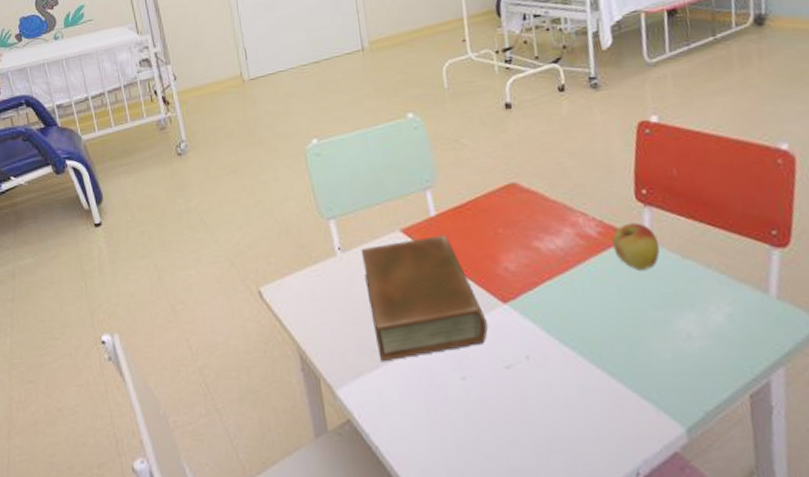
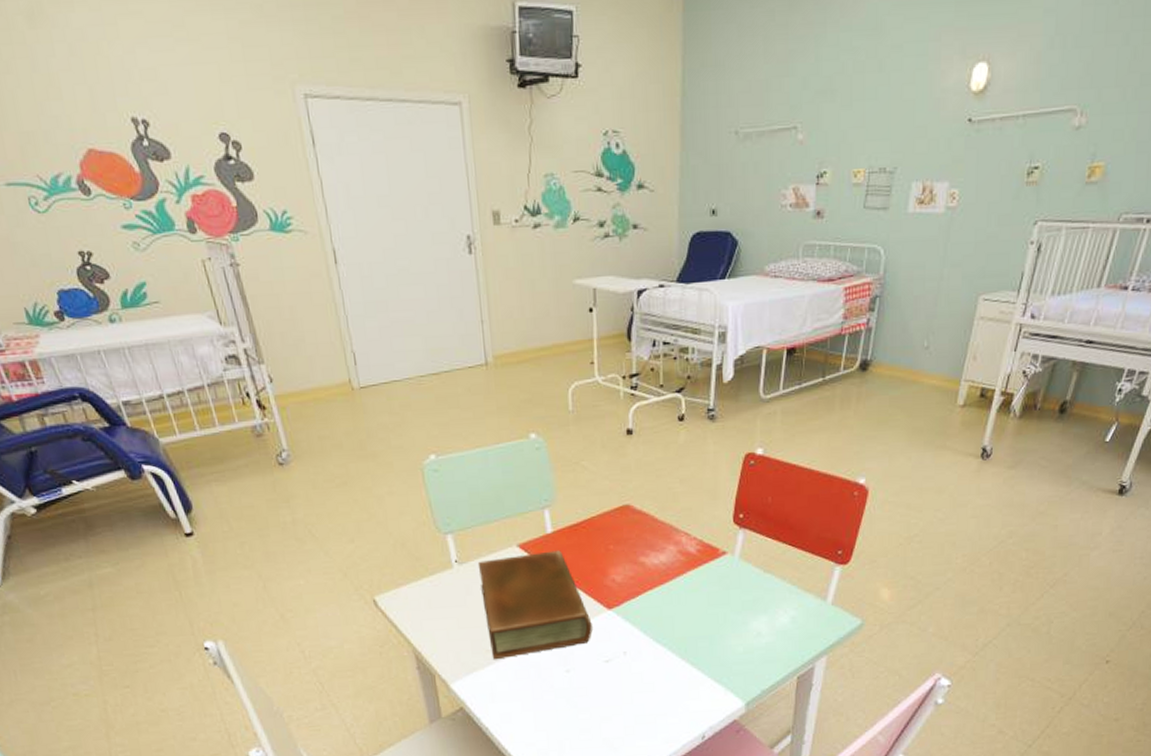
apple: present [612,222,660,270] -> none [708,542,747,582]

